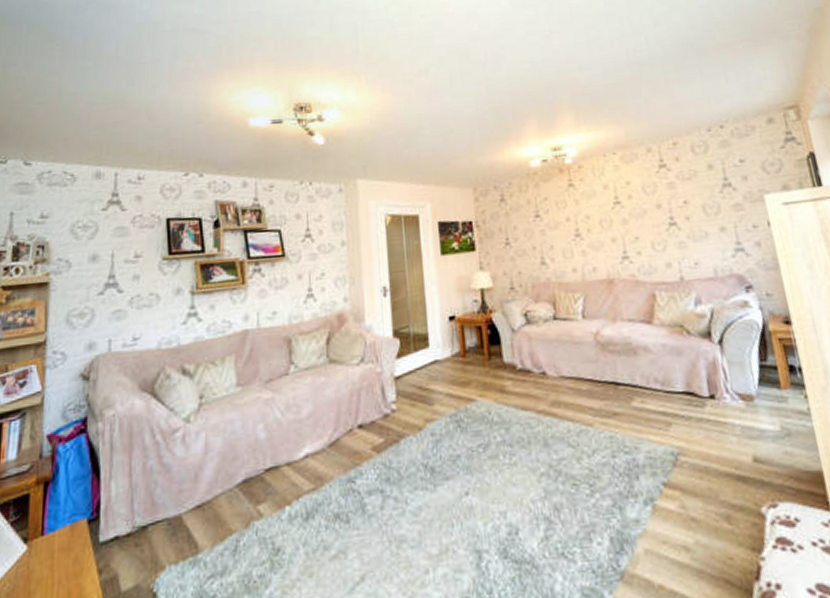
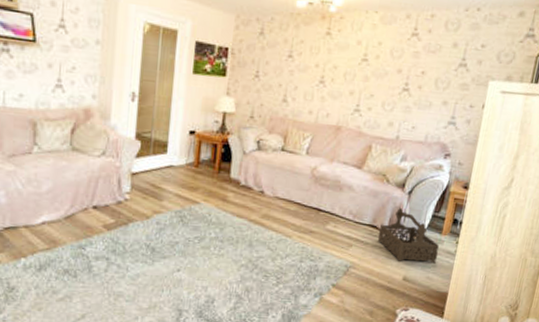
decorative basket: none [697,362,789,437] -> present [378,207,439,264]

